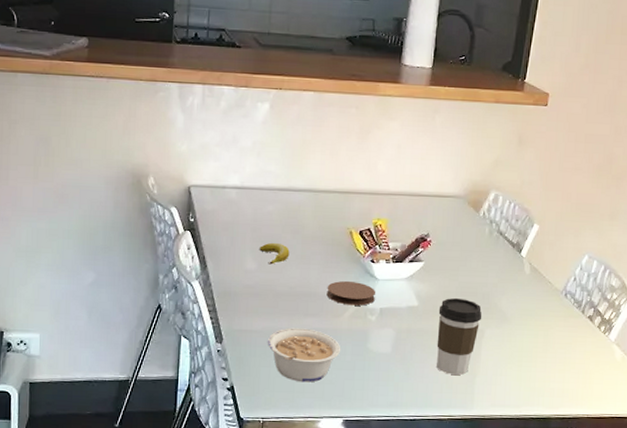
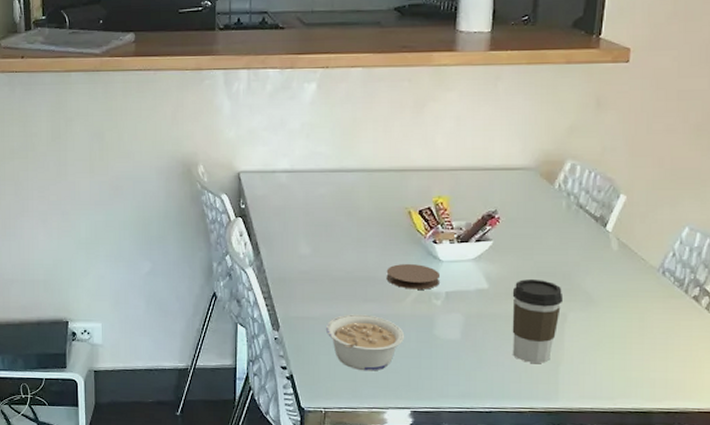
banana: present [260,242,290,265] -> none [313,226,345,249]

